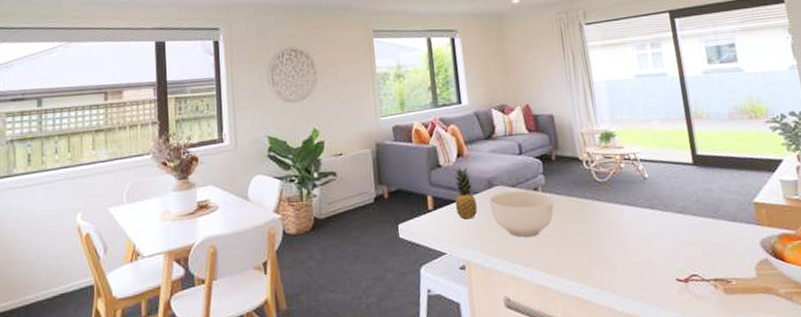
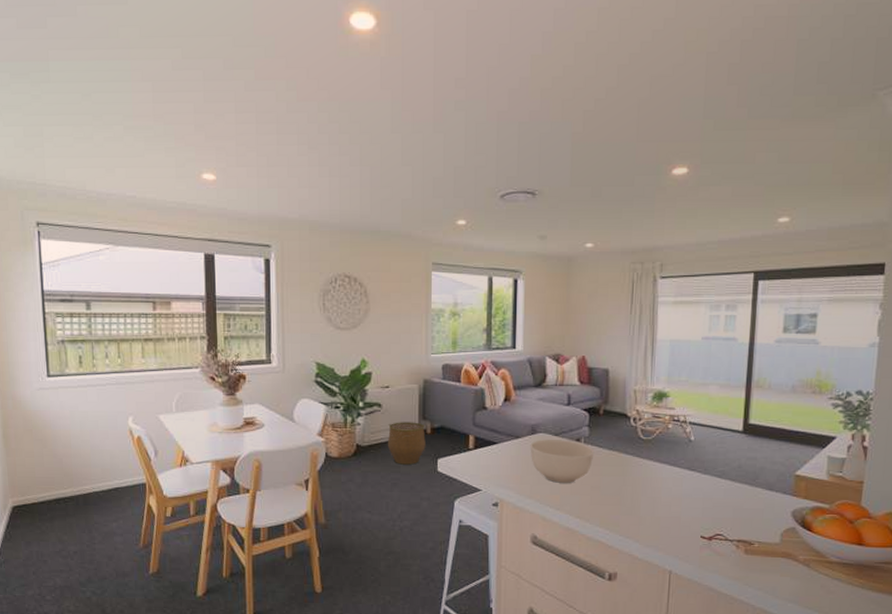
basket: none [345,187,385,235] -> present [387,422,426,465]
fruit: present [454,167,477,220] -> none [496,412,517,461]

